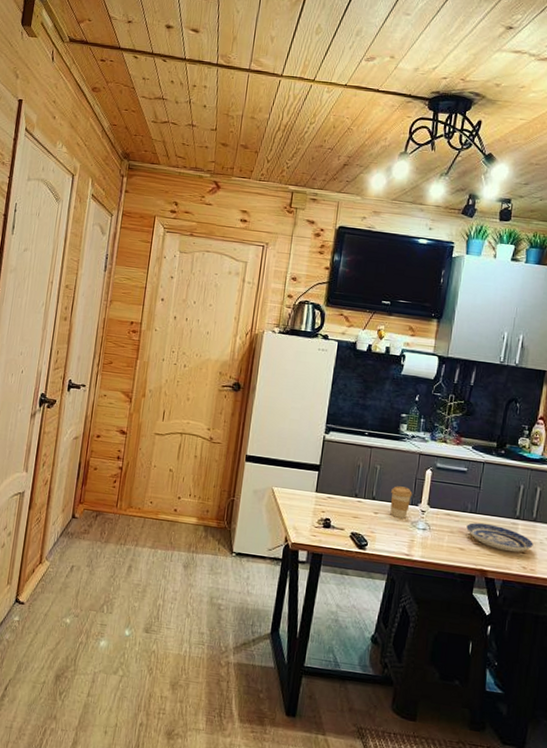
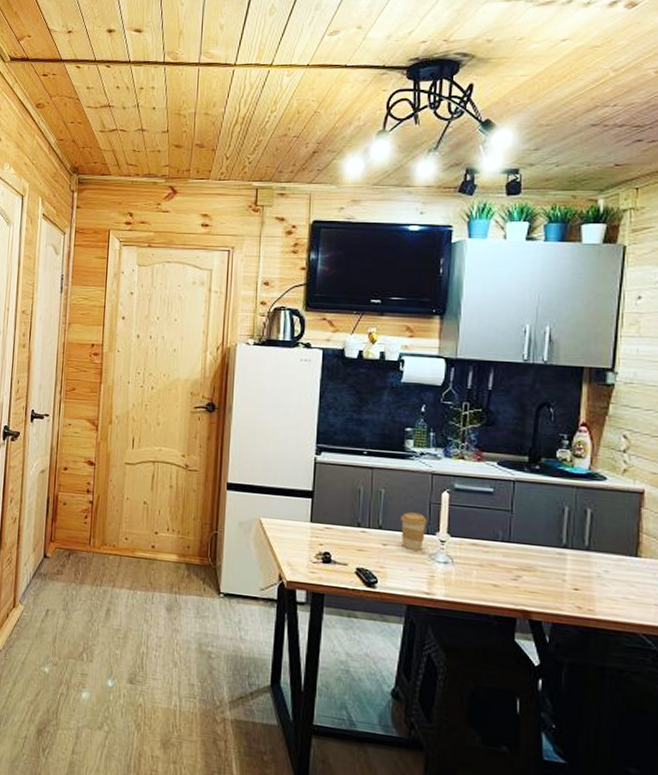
plate: present [466,522,533,552] -> none [499,553,589,589]

